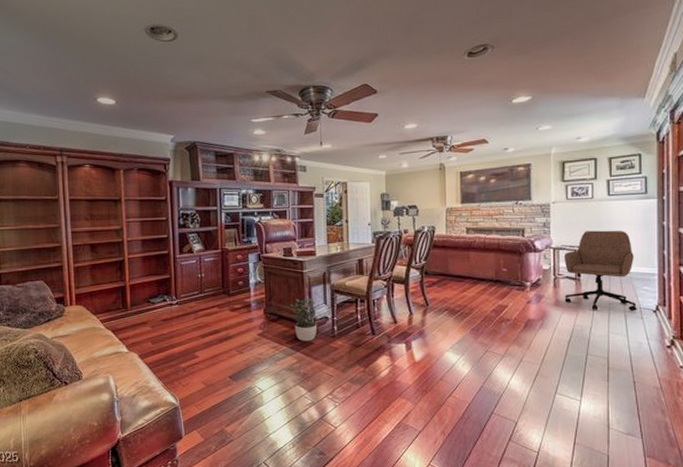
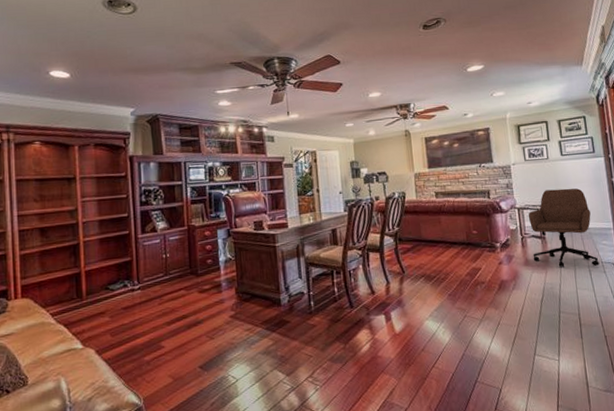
potted plant: present [290,298,318,342] -> none [263,273,293,321]

